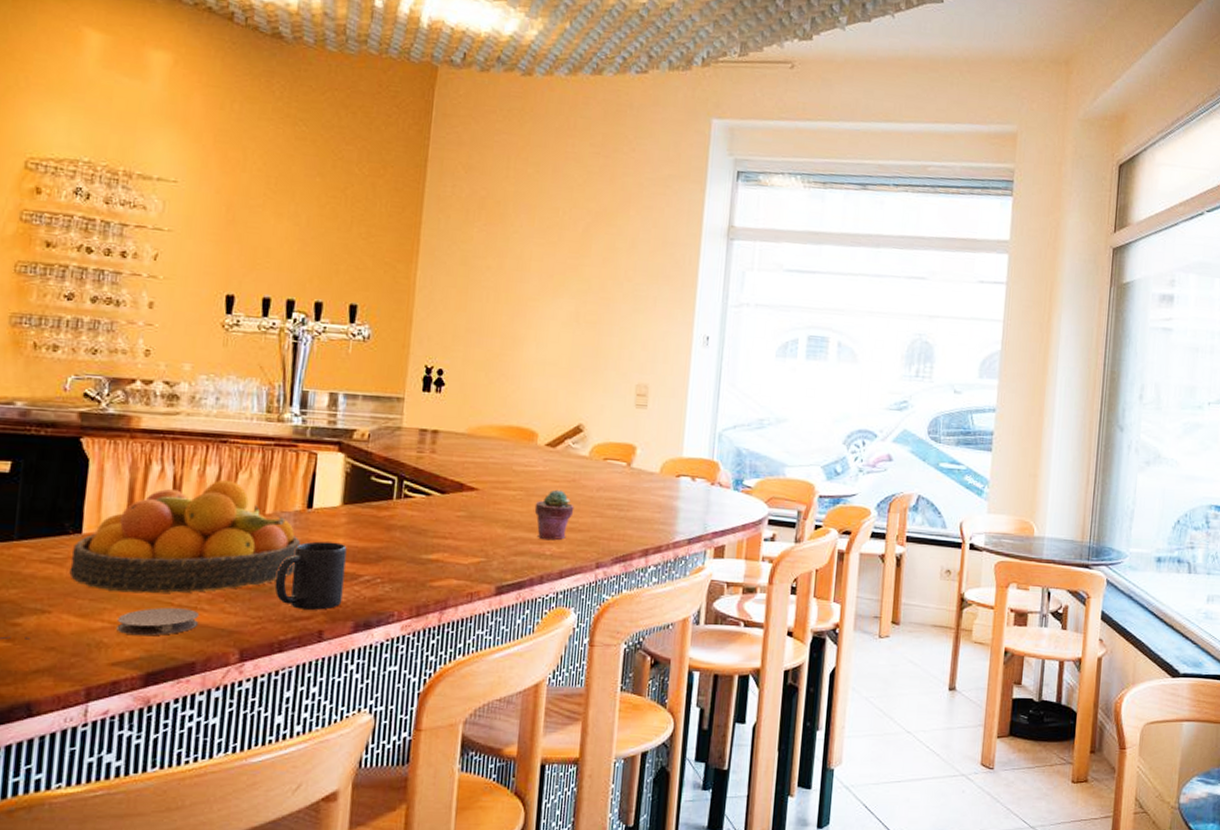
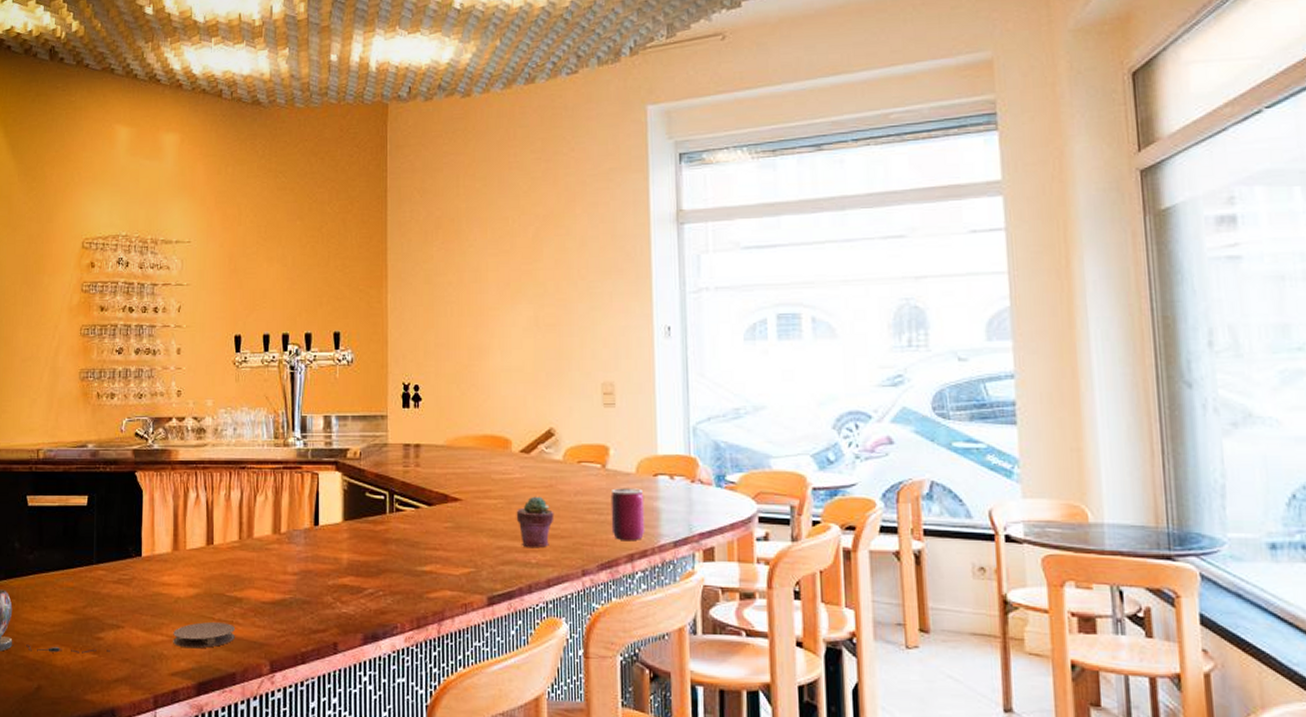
fruit bowl: present [69,480,301,594] -> none [135,503,312,610]
mug: present [274,541,347,610] -> none [294,557,351,623]
can: none [629,486,665,536] -> present [610,488,645,540]

